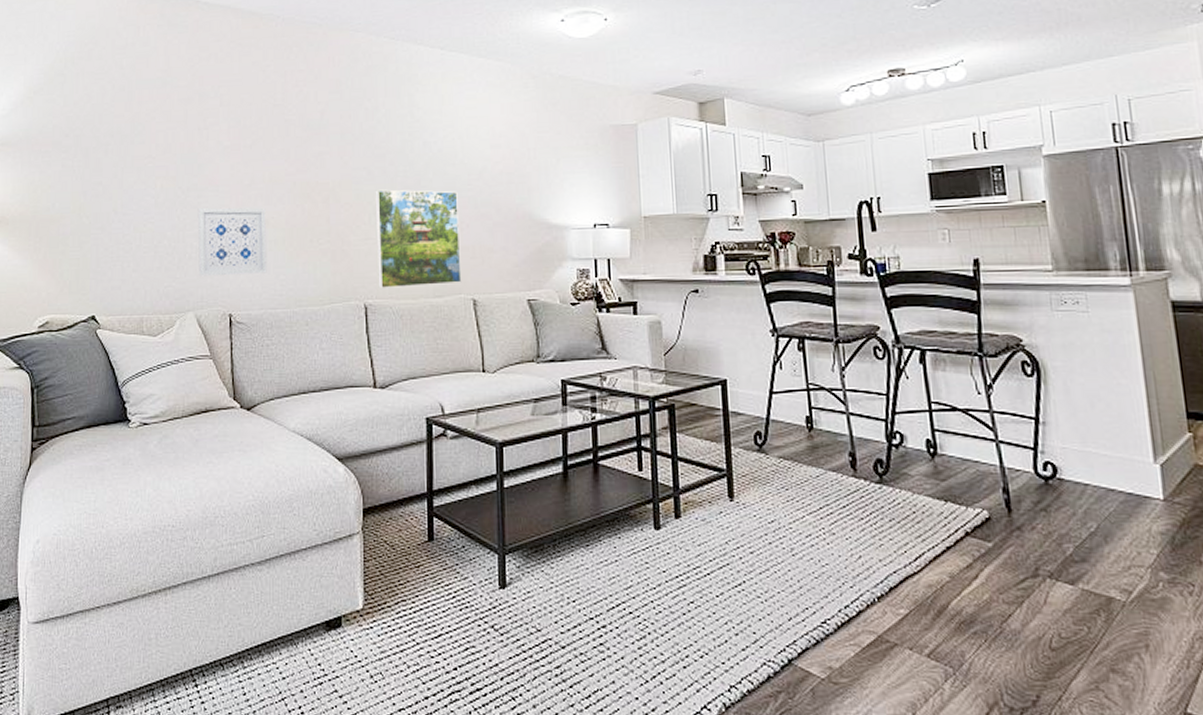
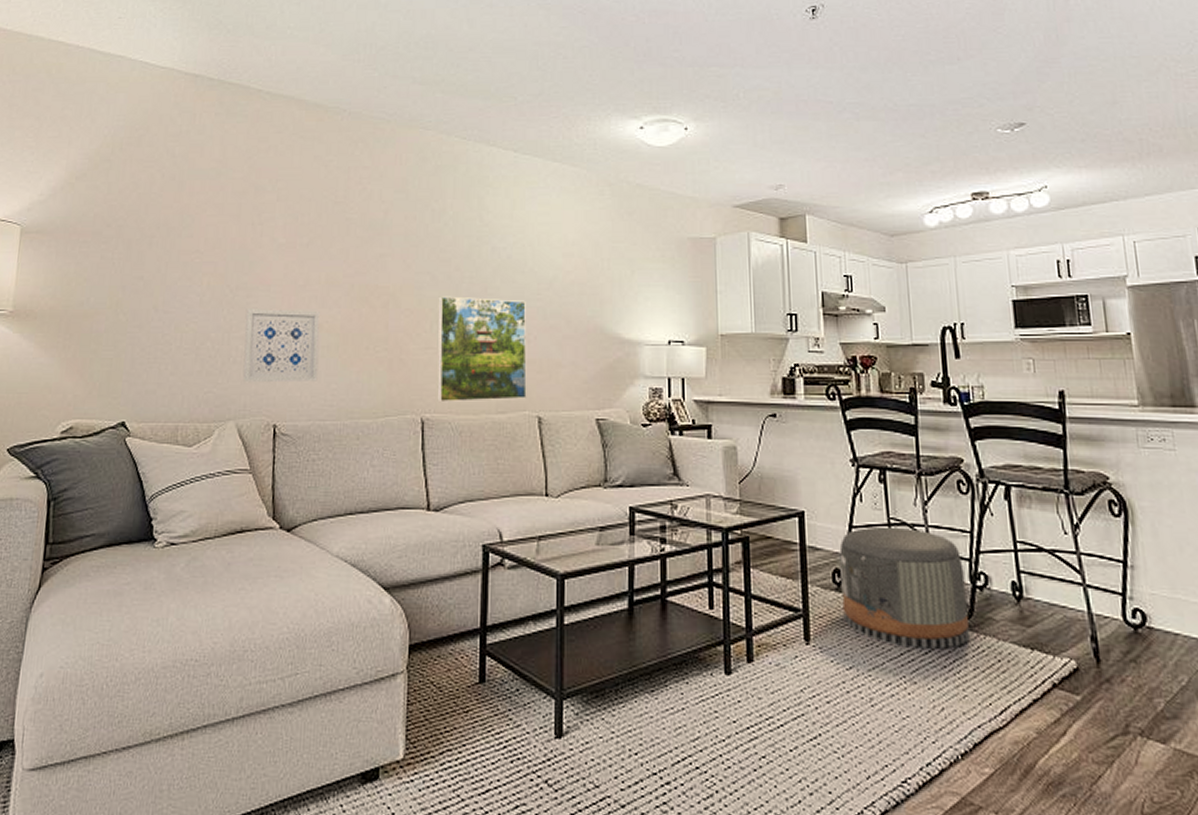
pouf: none [761,391,885,503] -> present [839,526,969,649]

